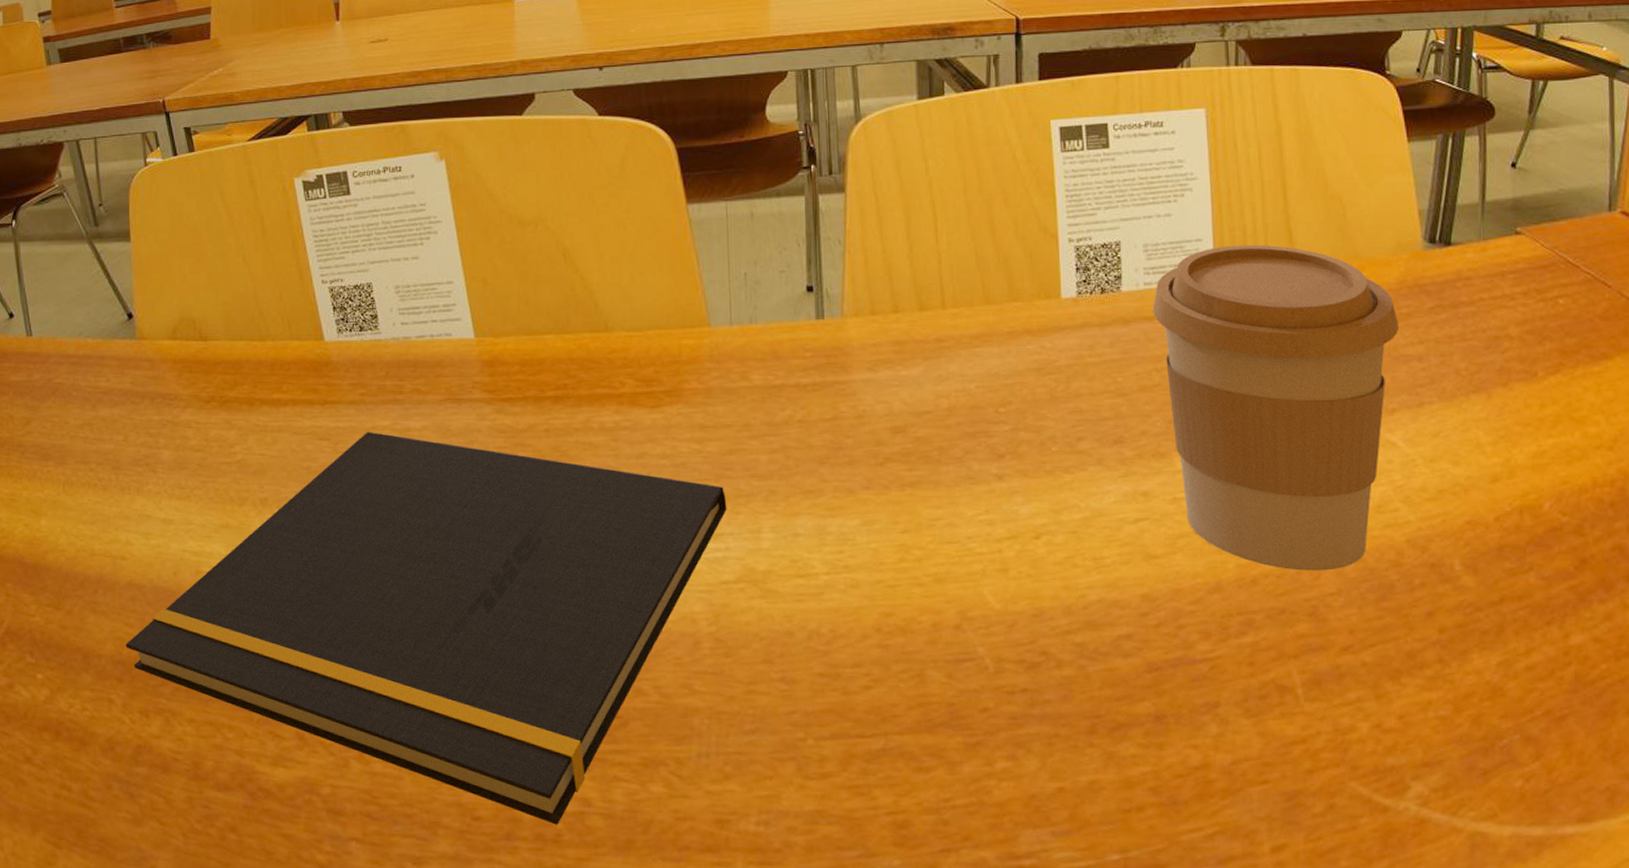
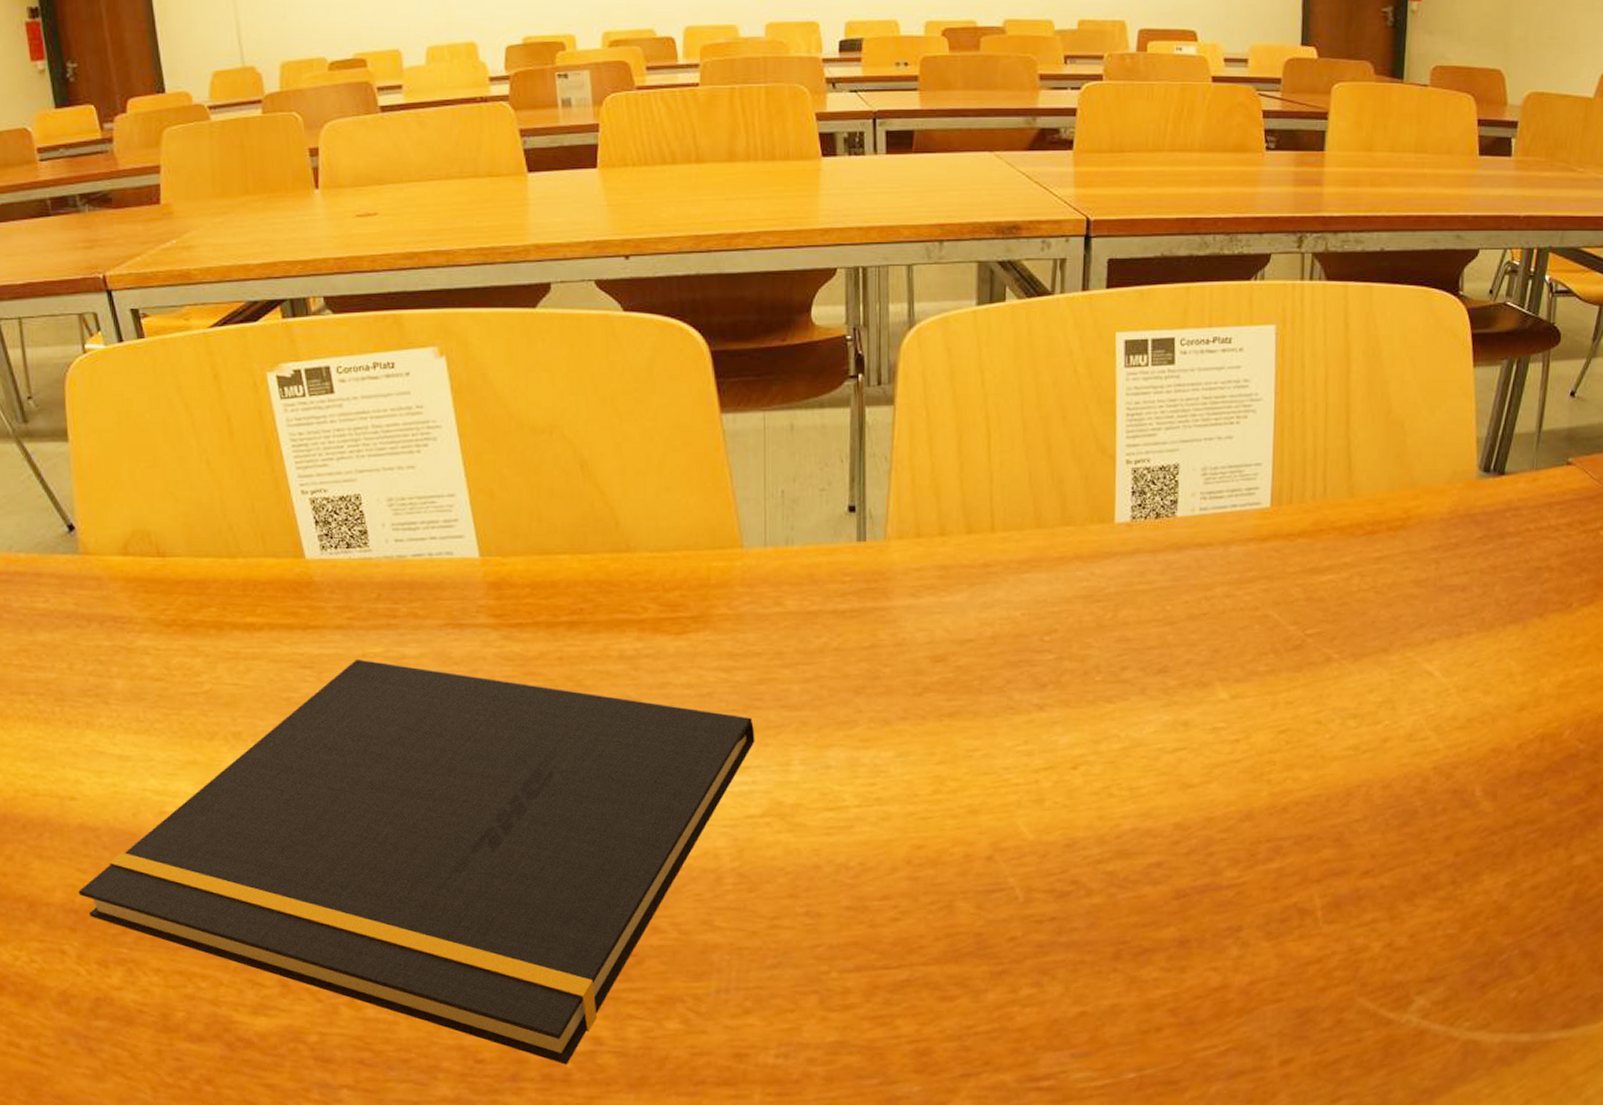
coffee cup: present [1153,244,1399,571] -> none [1207,470,1447,798]

